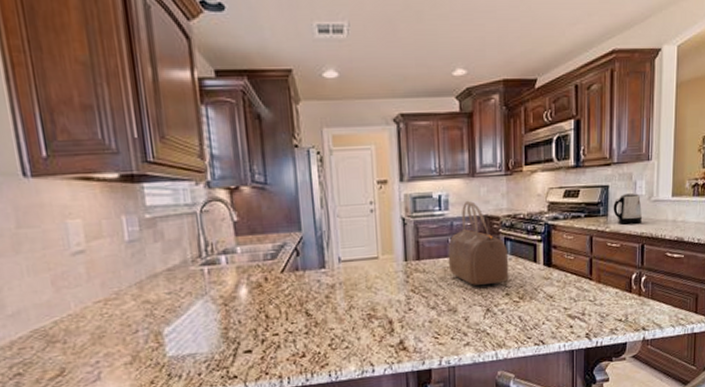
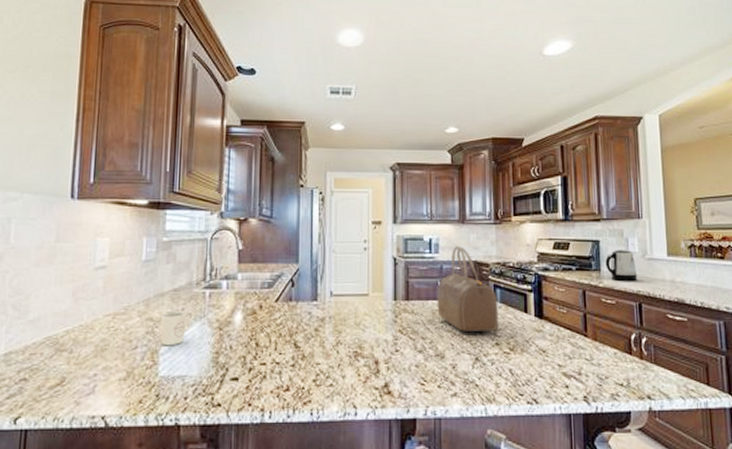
mug: none [158,291,192,327] -> present [159,311,190,346]

